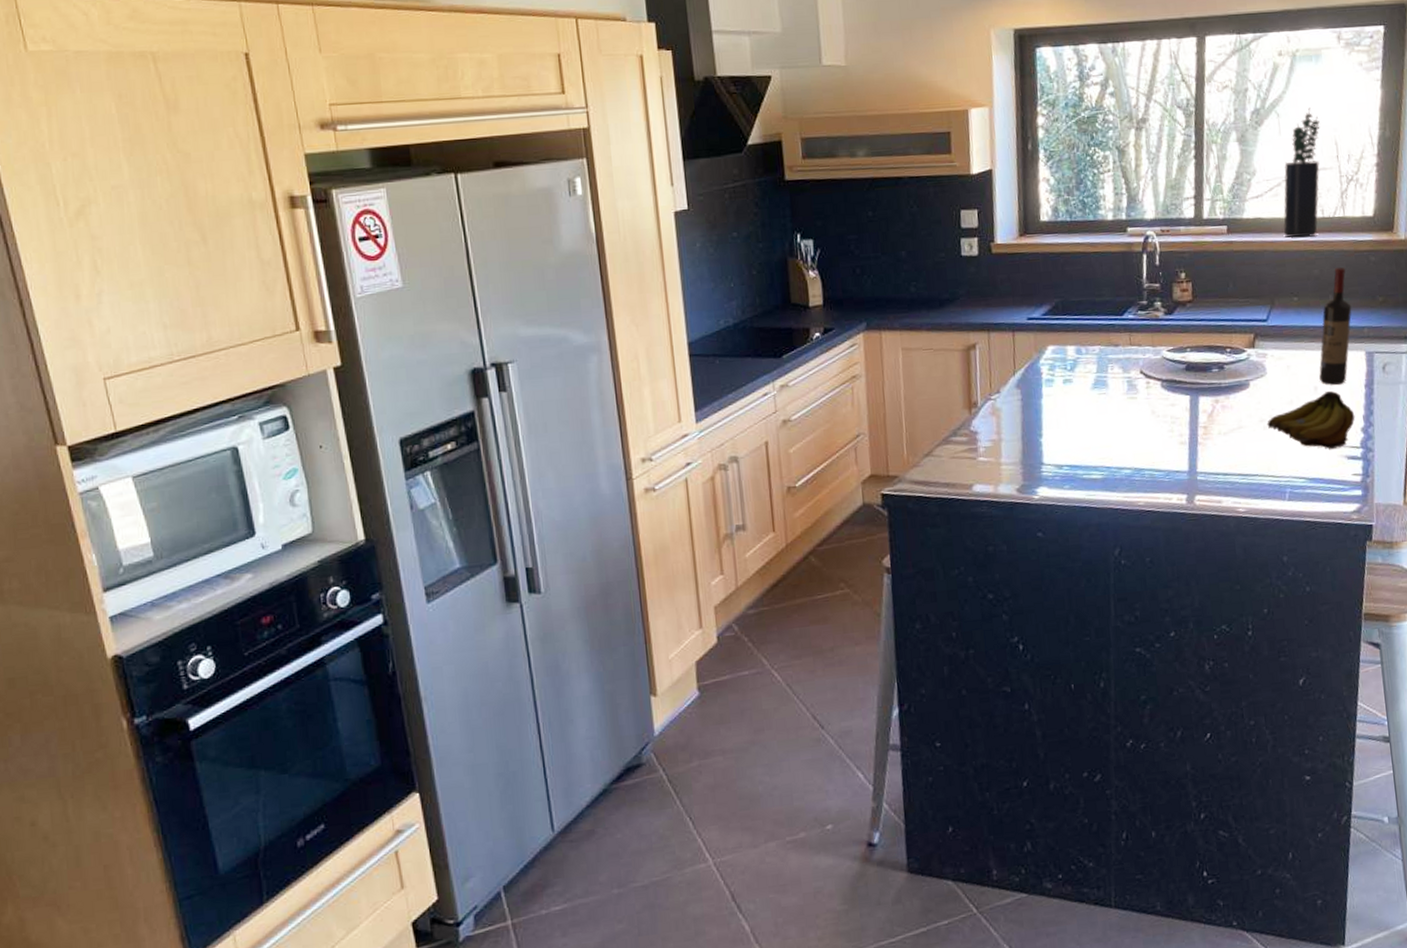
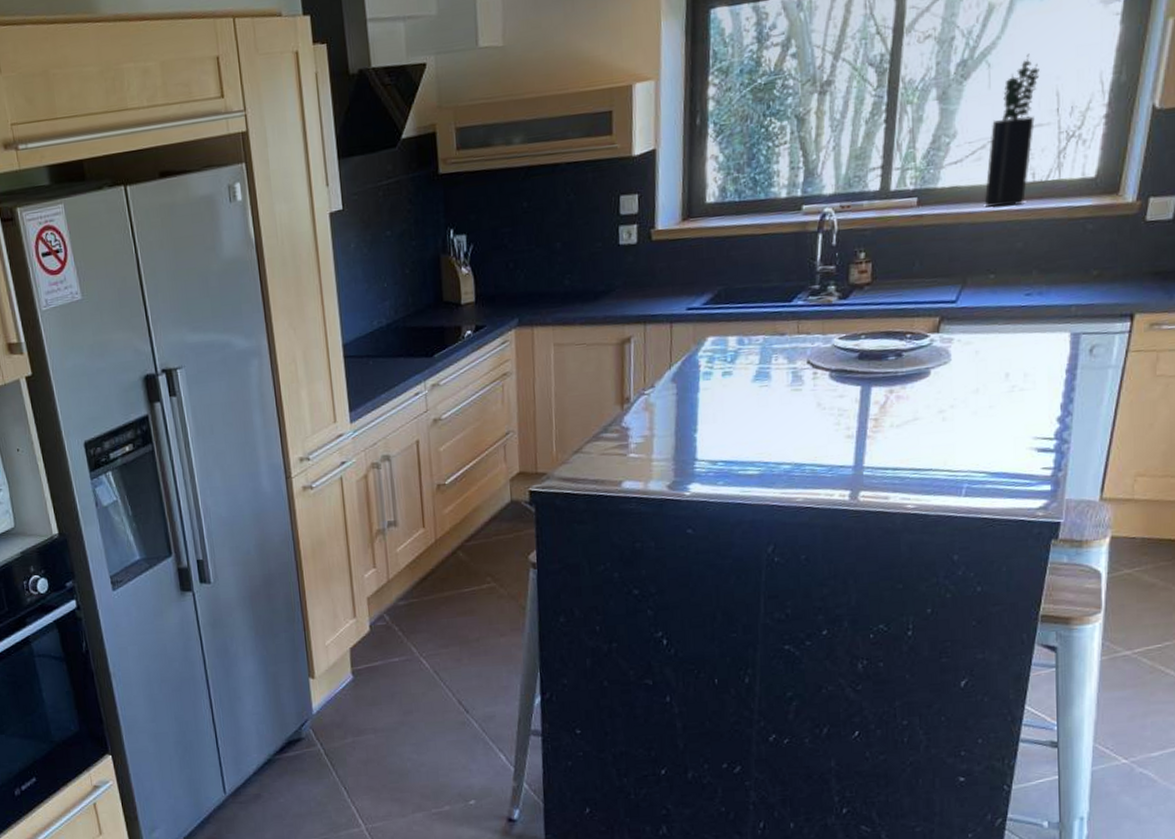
fruit: present [1267,390,1355,449] -> none [946,377,1051,441]
wine bottle: present [1319,267,1352,385] -> none [1013,238,1059,371]

